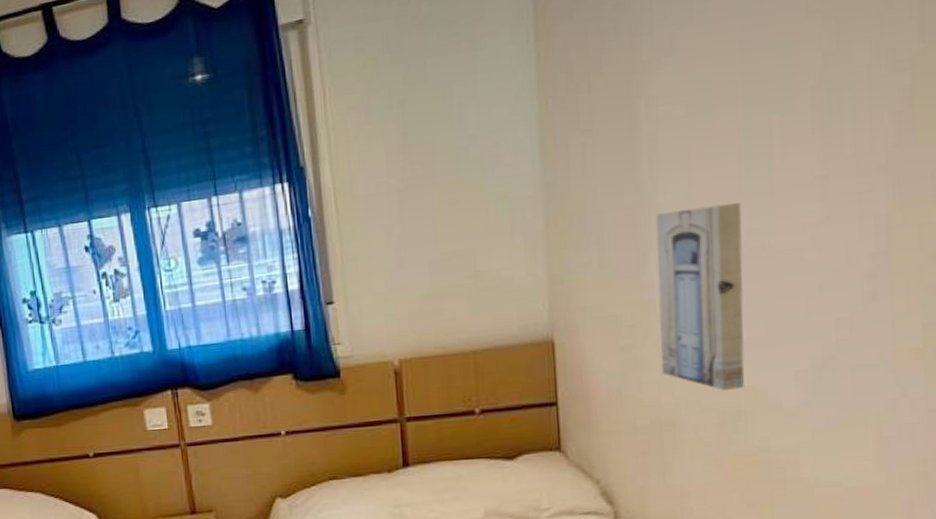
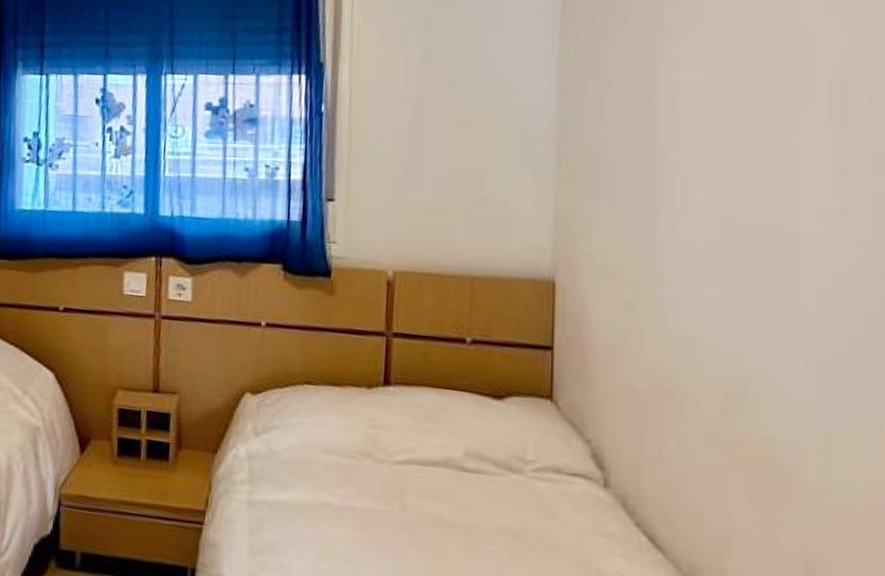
wall art: present [656,202,745,391] -> none [665,173,756,371]

